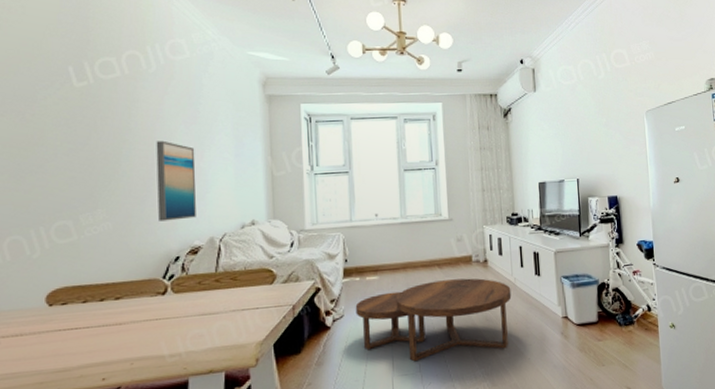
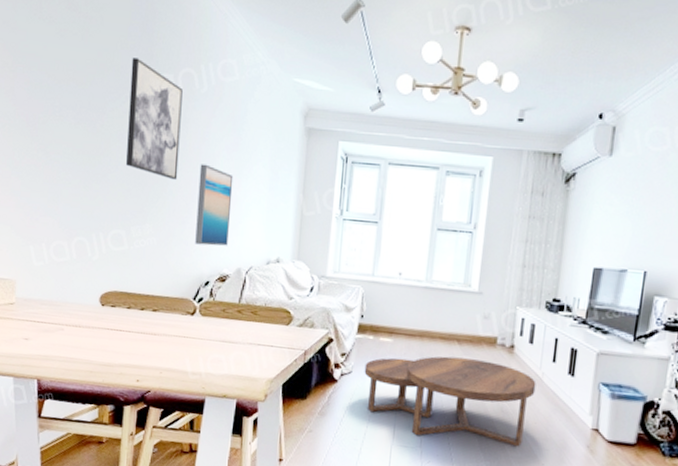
wall art: none [64,44,131,161] -> present [126,57,183,181]

